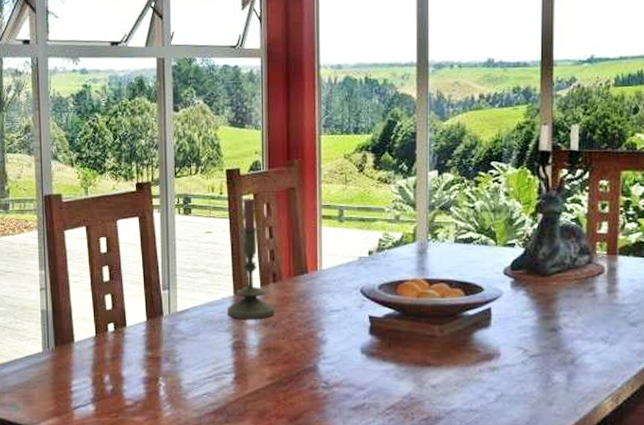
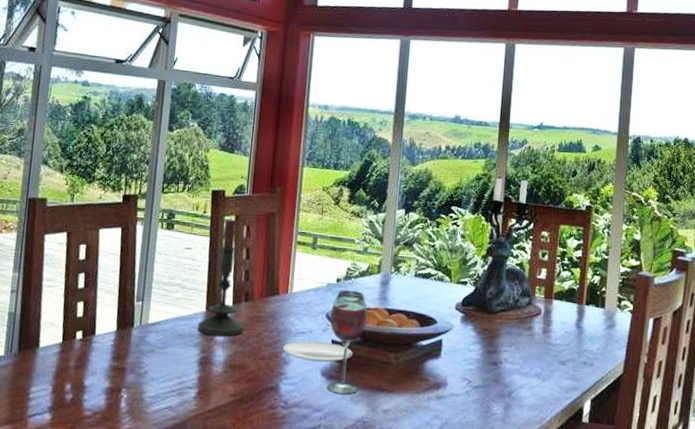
plate: none [318,318,394,339] -> present [283,340,353,362]
wineglass: none [365,263,406,371] -> present [326,290,368,394]

